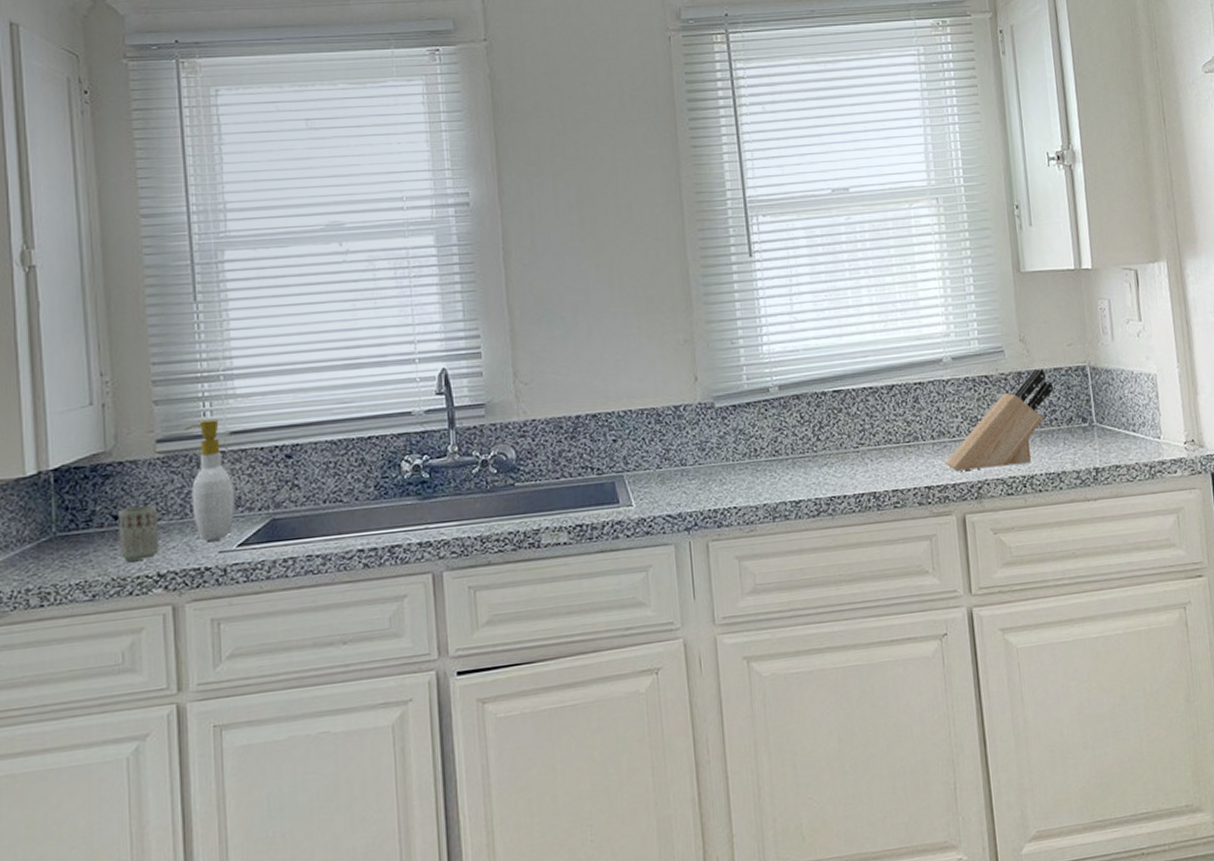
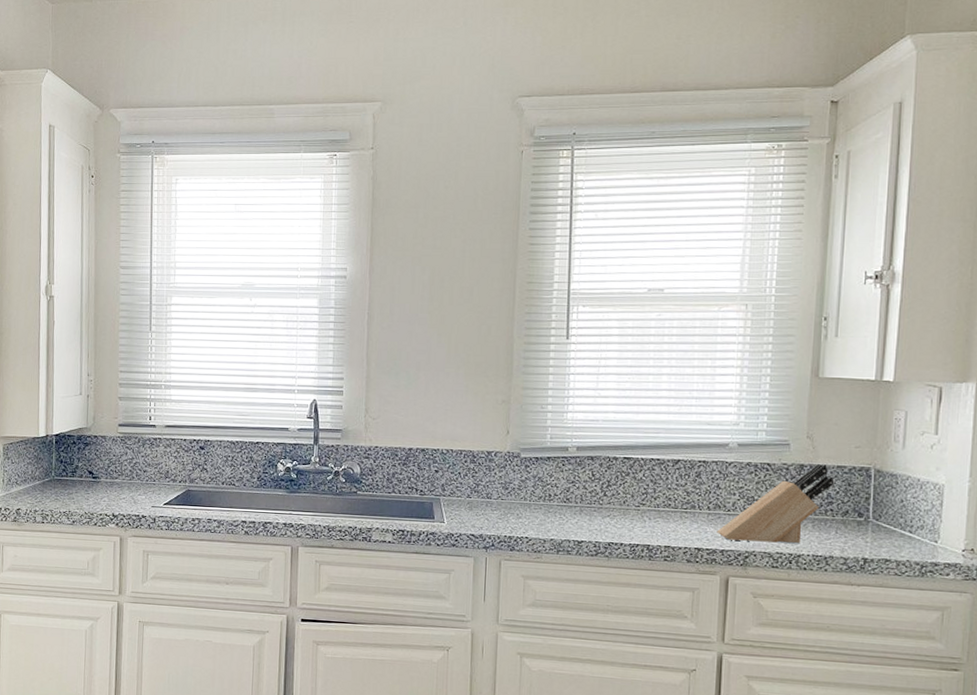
cup: present [118,505,159,561] -> none [90,467,116,503]
soap bottle: present [184,420,235,541] -> none [137,415,165,498]

